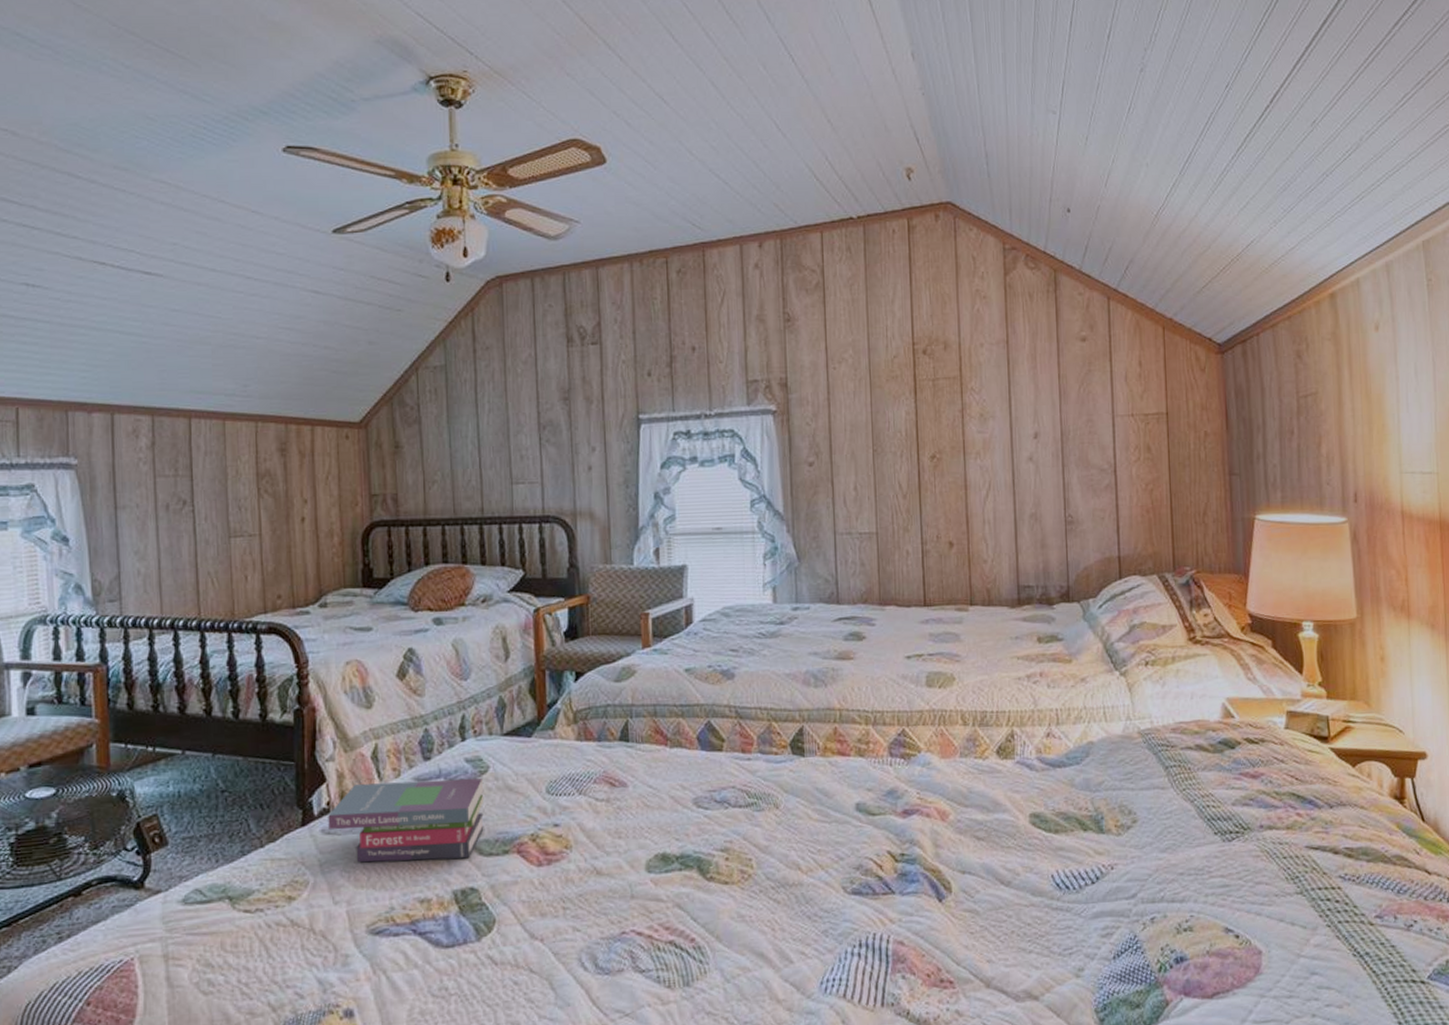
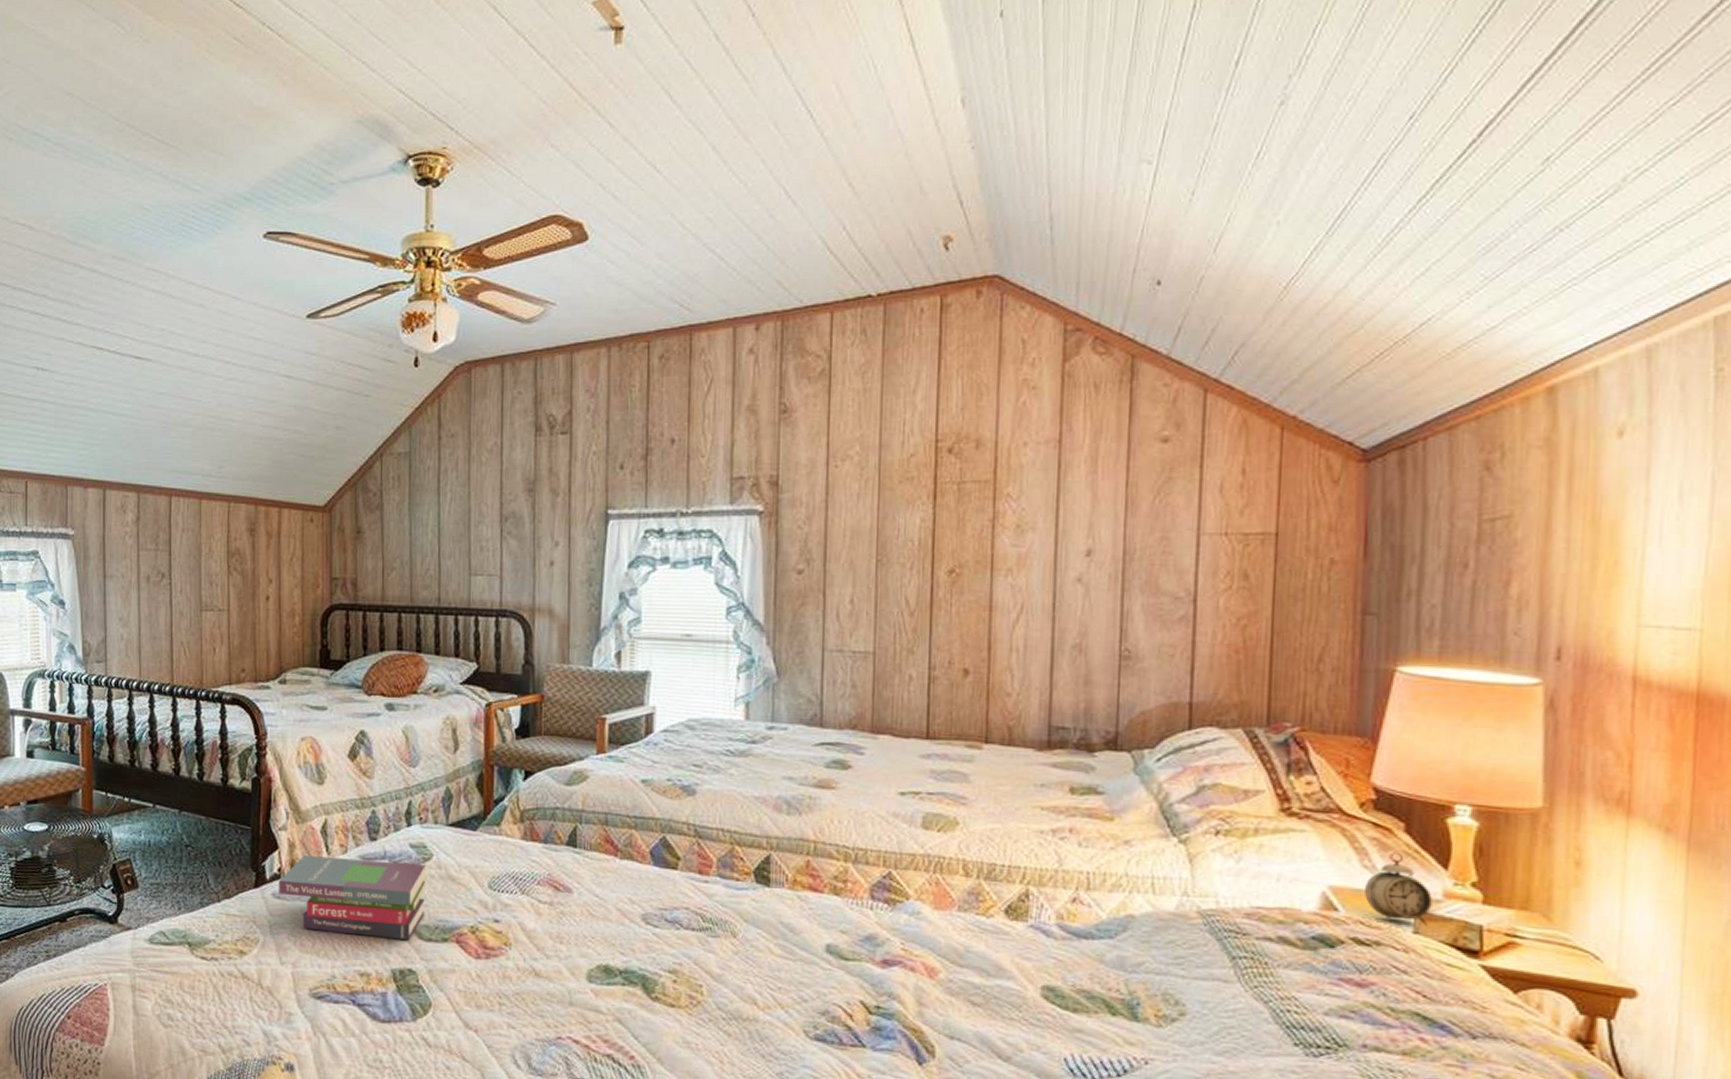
alarm clock: none [1250,664,1295,722] -> present [1365,851,1432,926]

